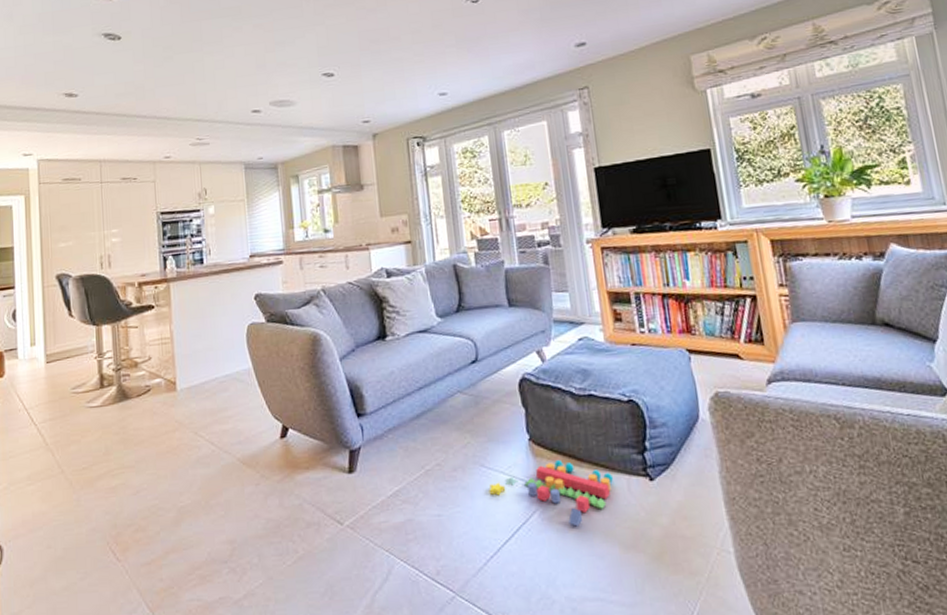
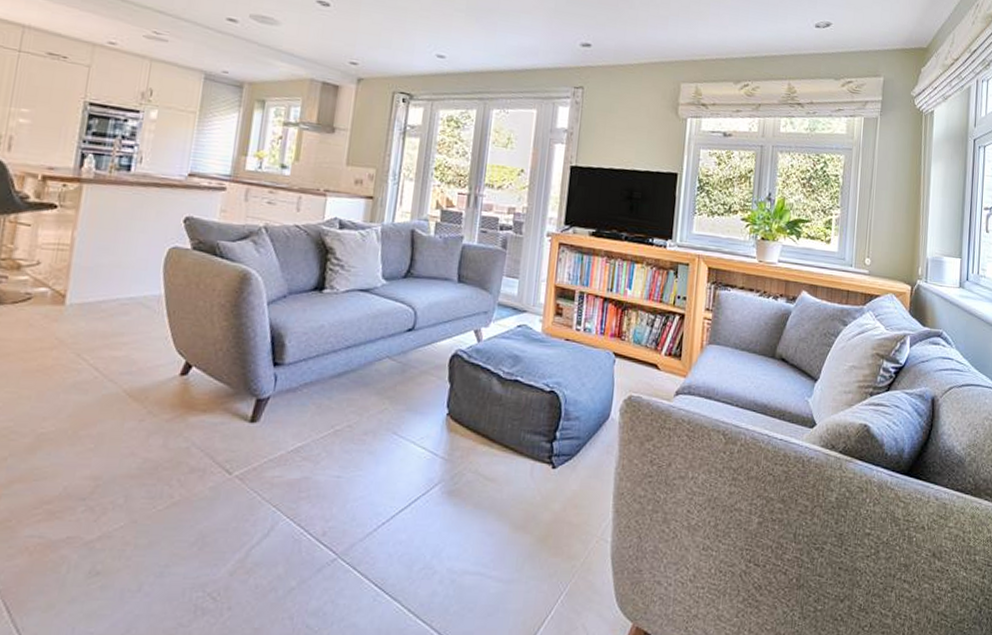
toy train: present [488,460,613,527] -> none [395,438,519,503]

